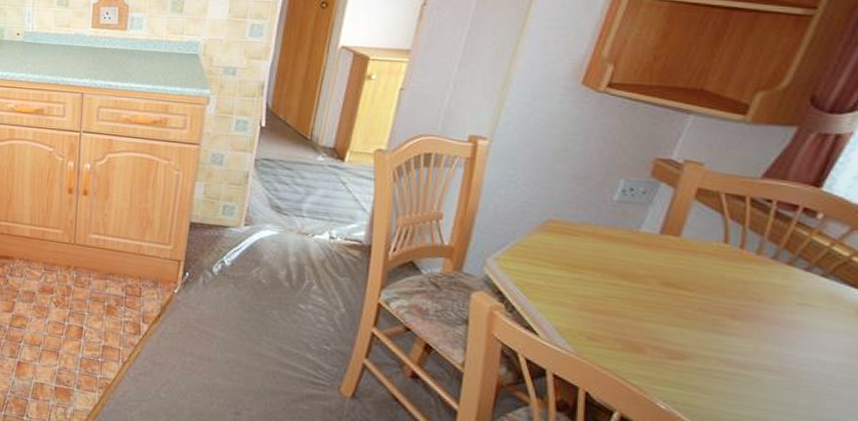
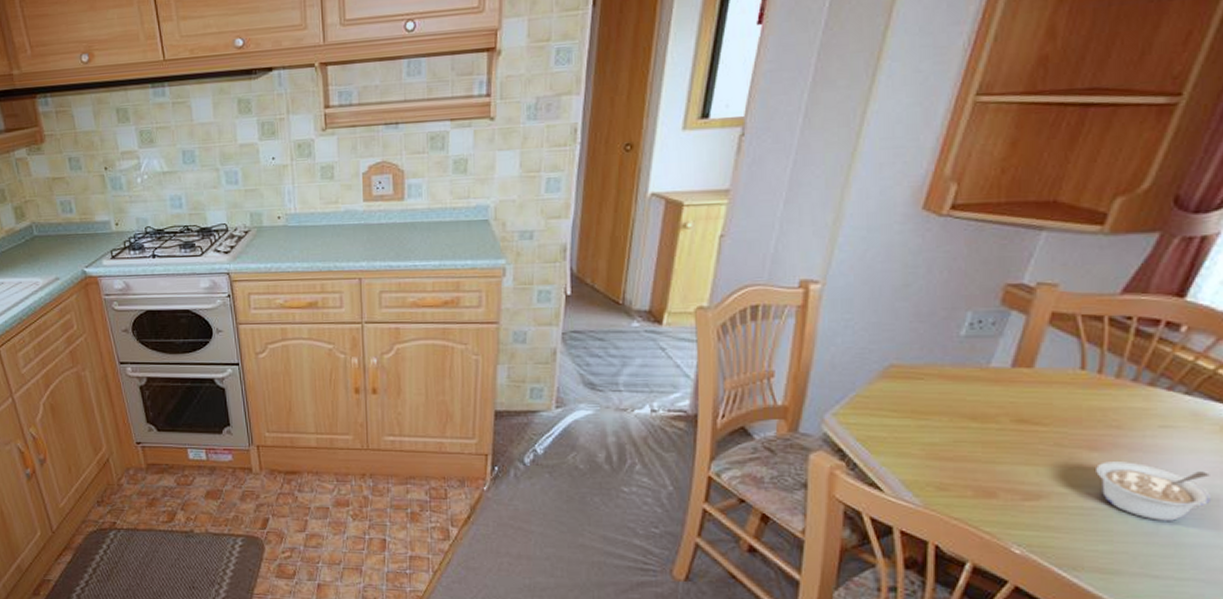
legume: none [738,331,846,395] -> present [1096,462,1210,521]

